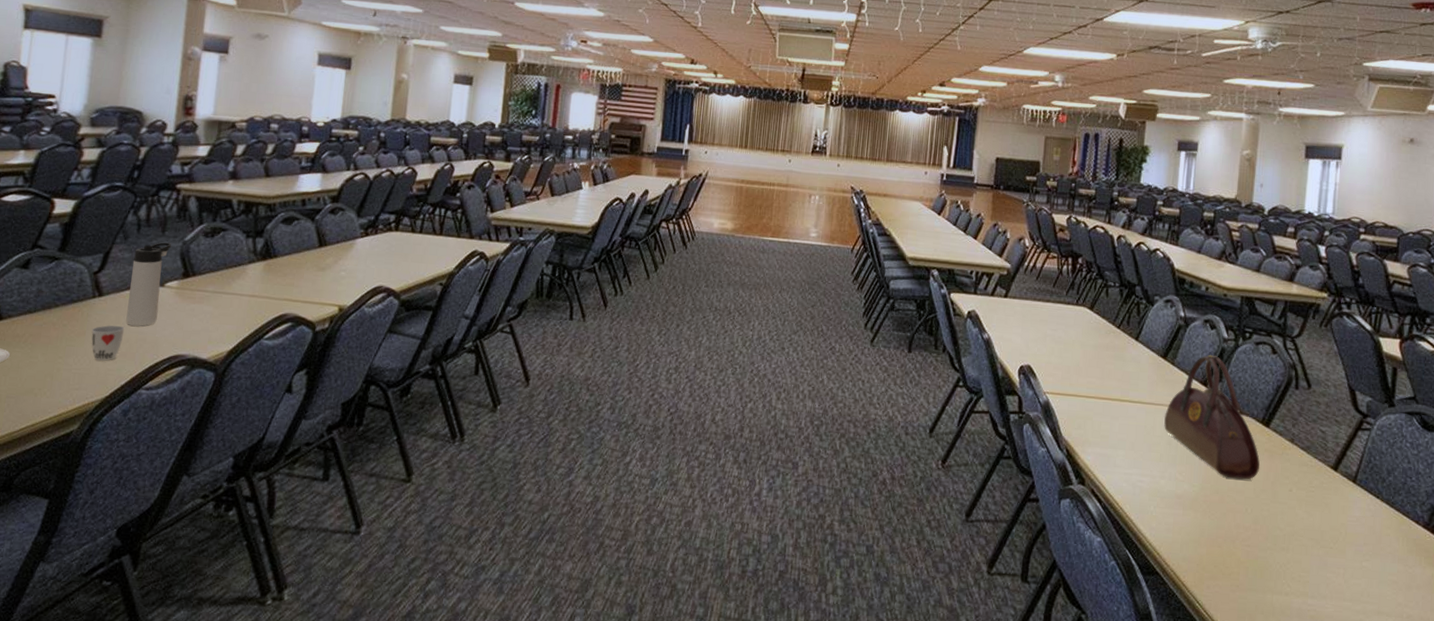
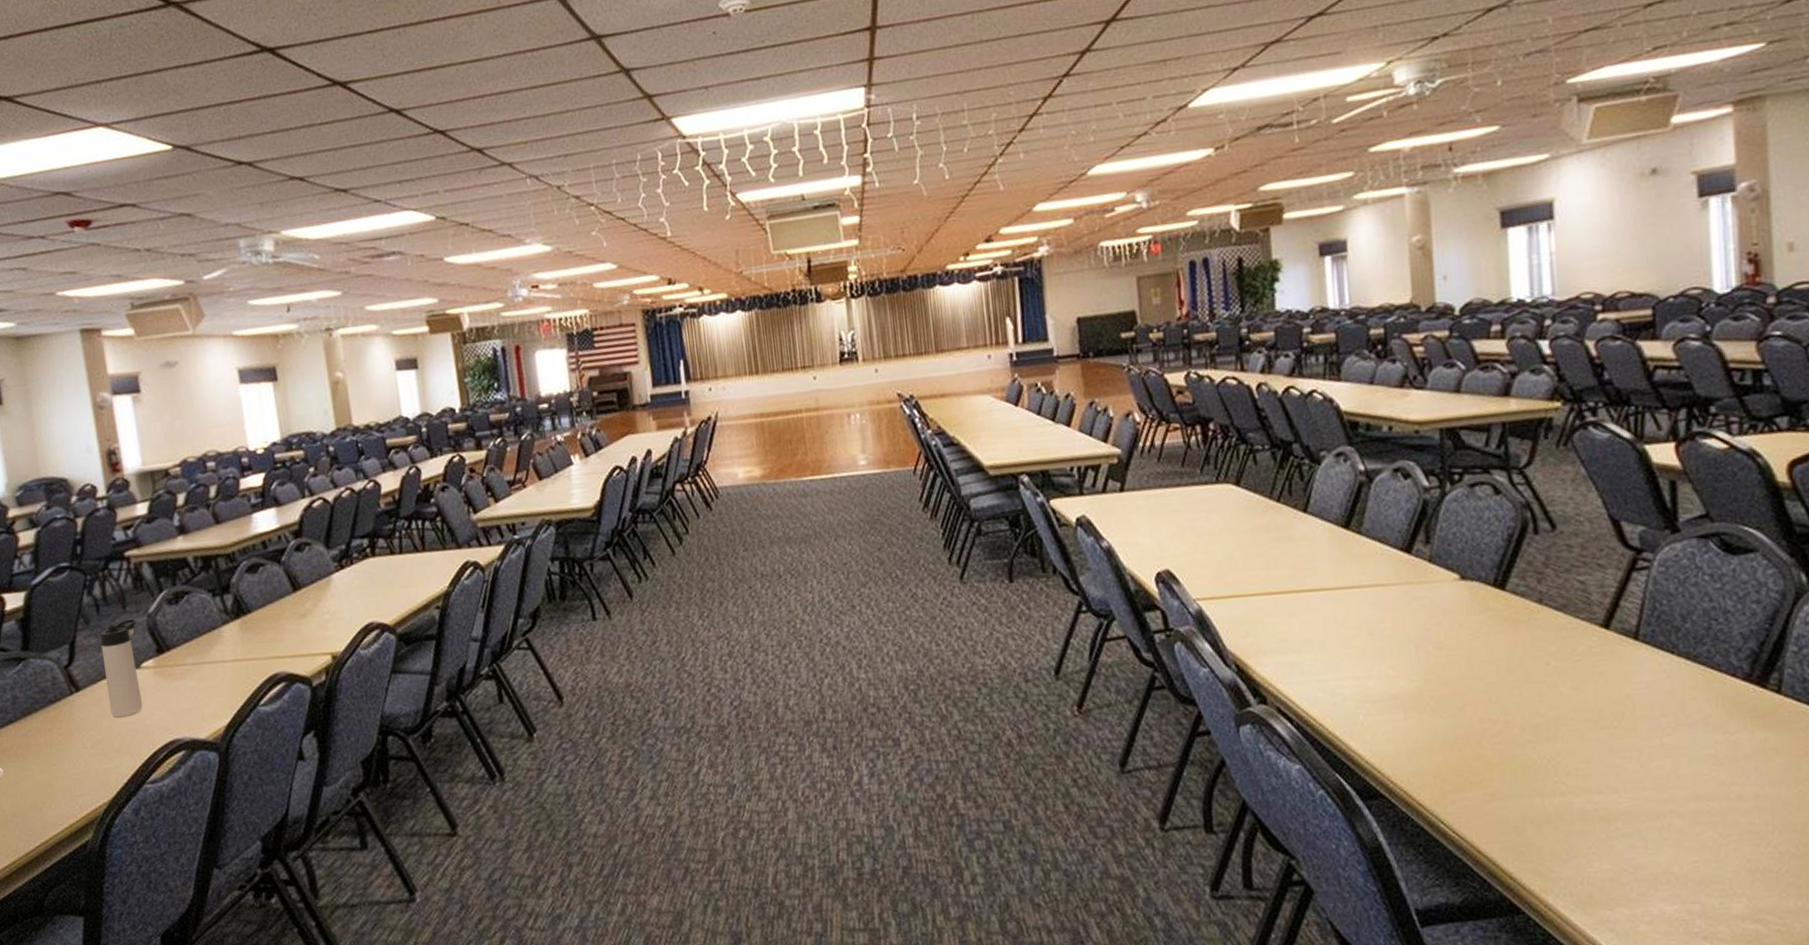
cup: present [91,325,125,362] -> none [78,719,113,762]
handbag: present [1164,355,1260,480] -> none [1359,511,1500,663]

